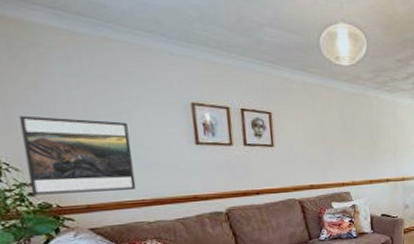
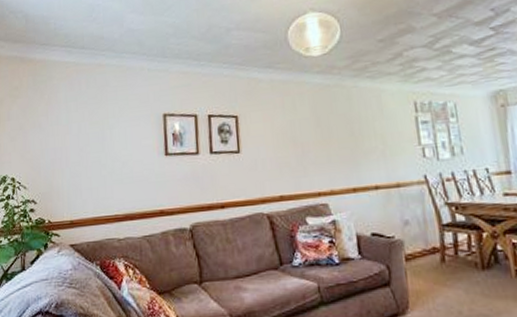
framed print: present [19,115,136,195] -> none [32,138,111,211]

